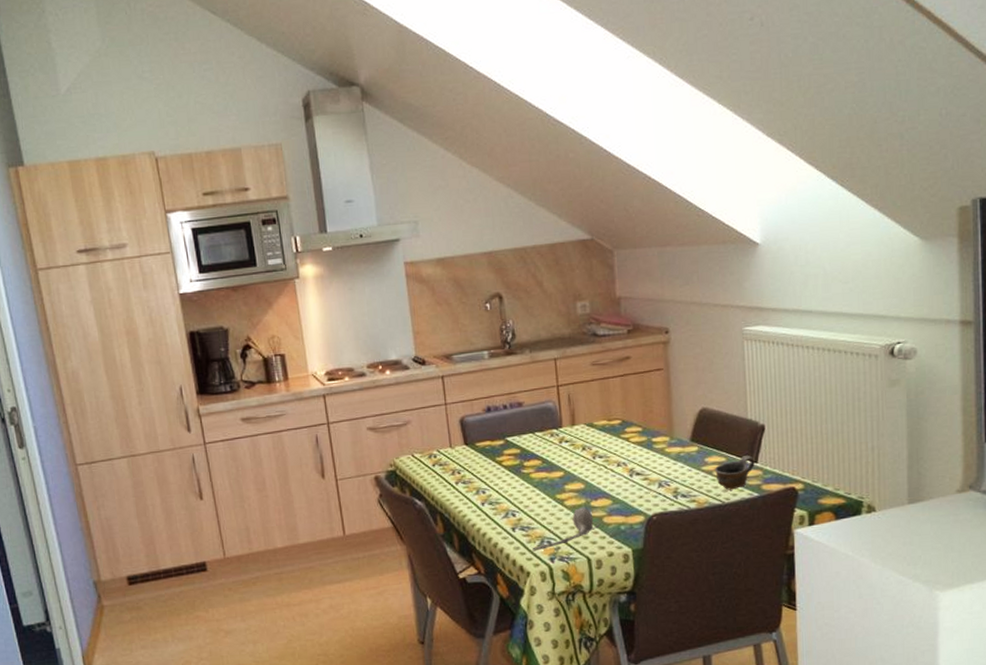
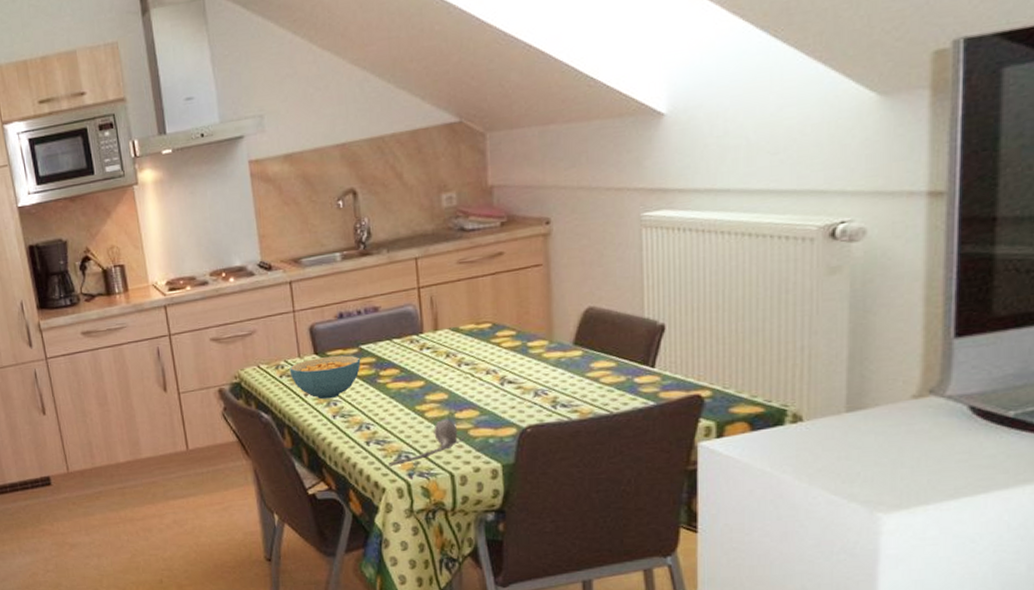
cereal bowl: none [441,446,507,488] -> present [289,355,361,400]
cup: present [714,455,755,491] -> none [601,359,651,399]

